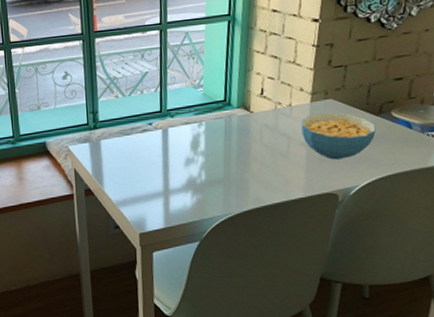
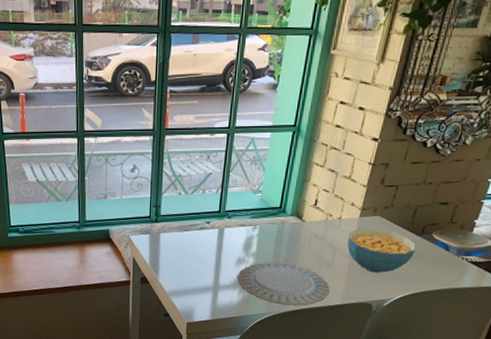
plate: none [188,158,290,204] -> present [237,262,330,306]

